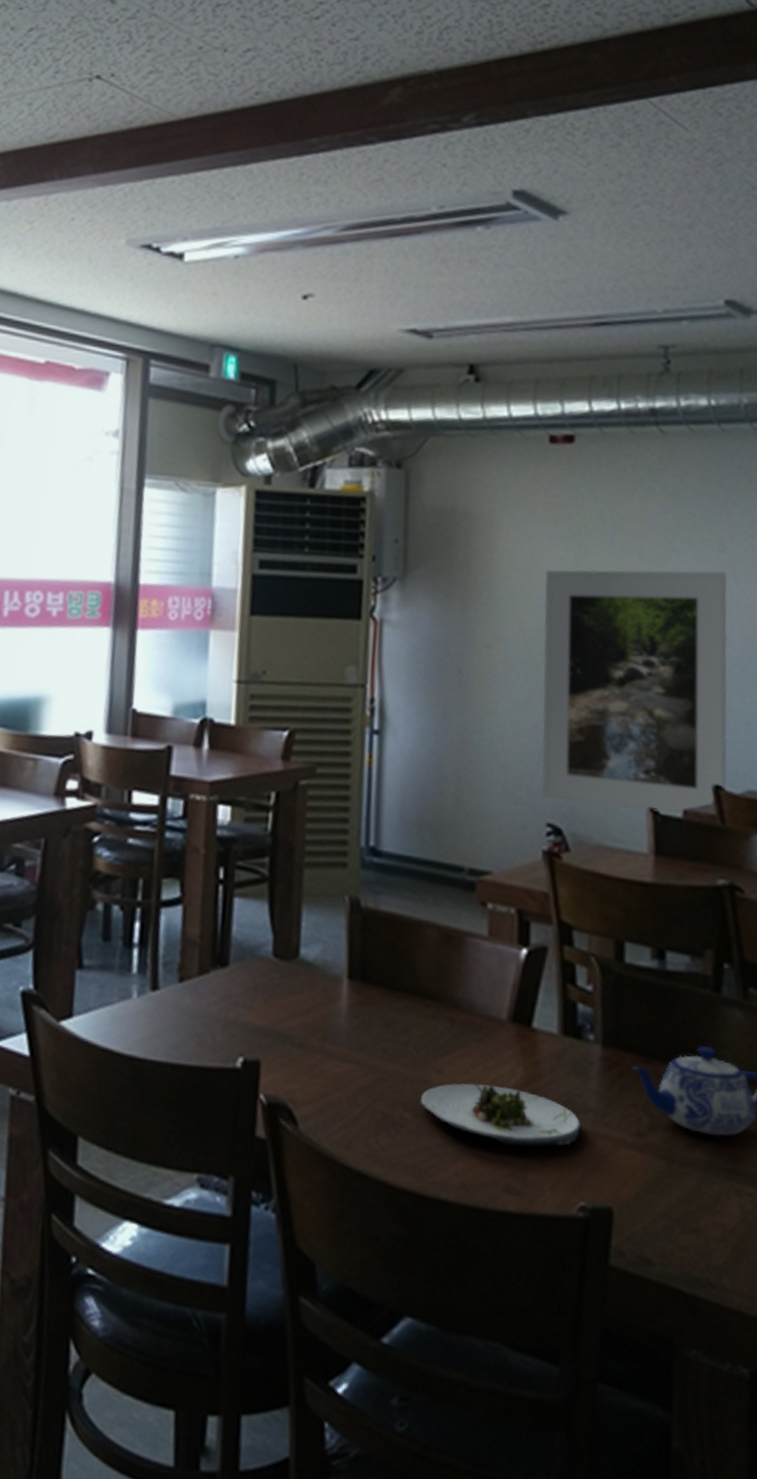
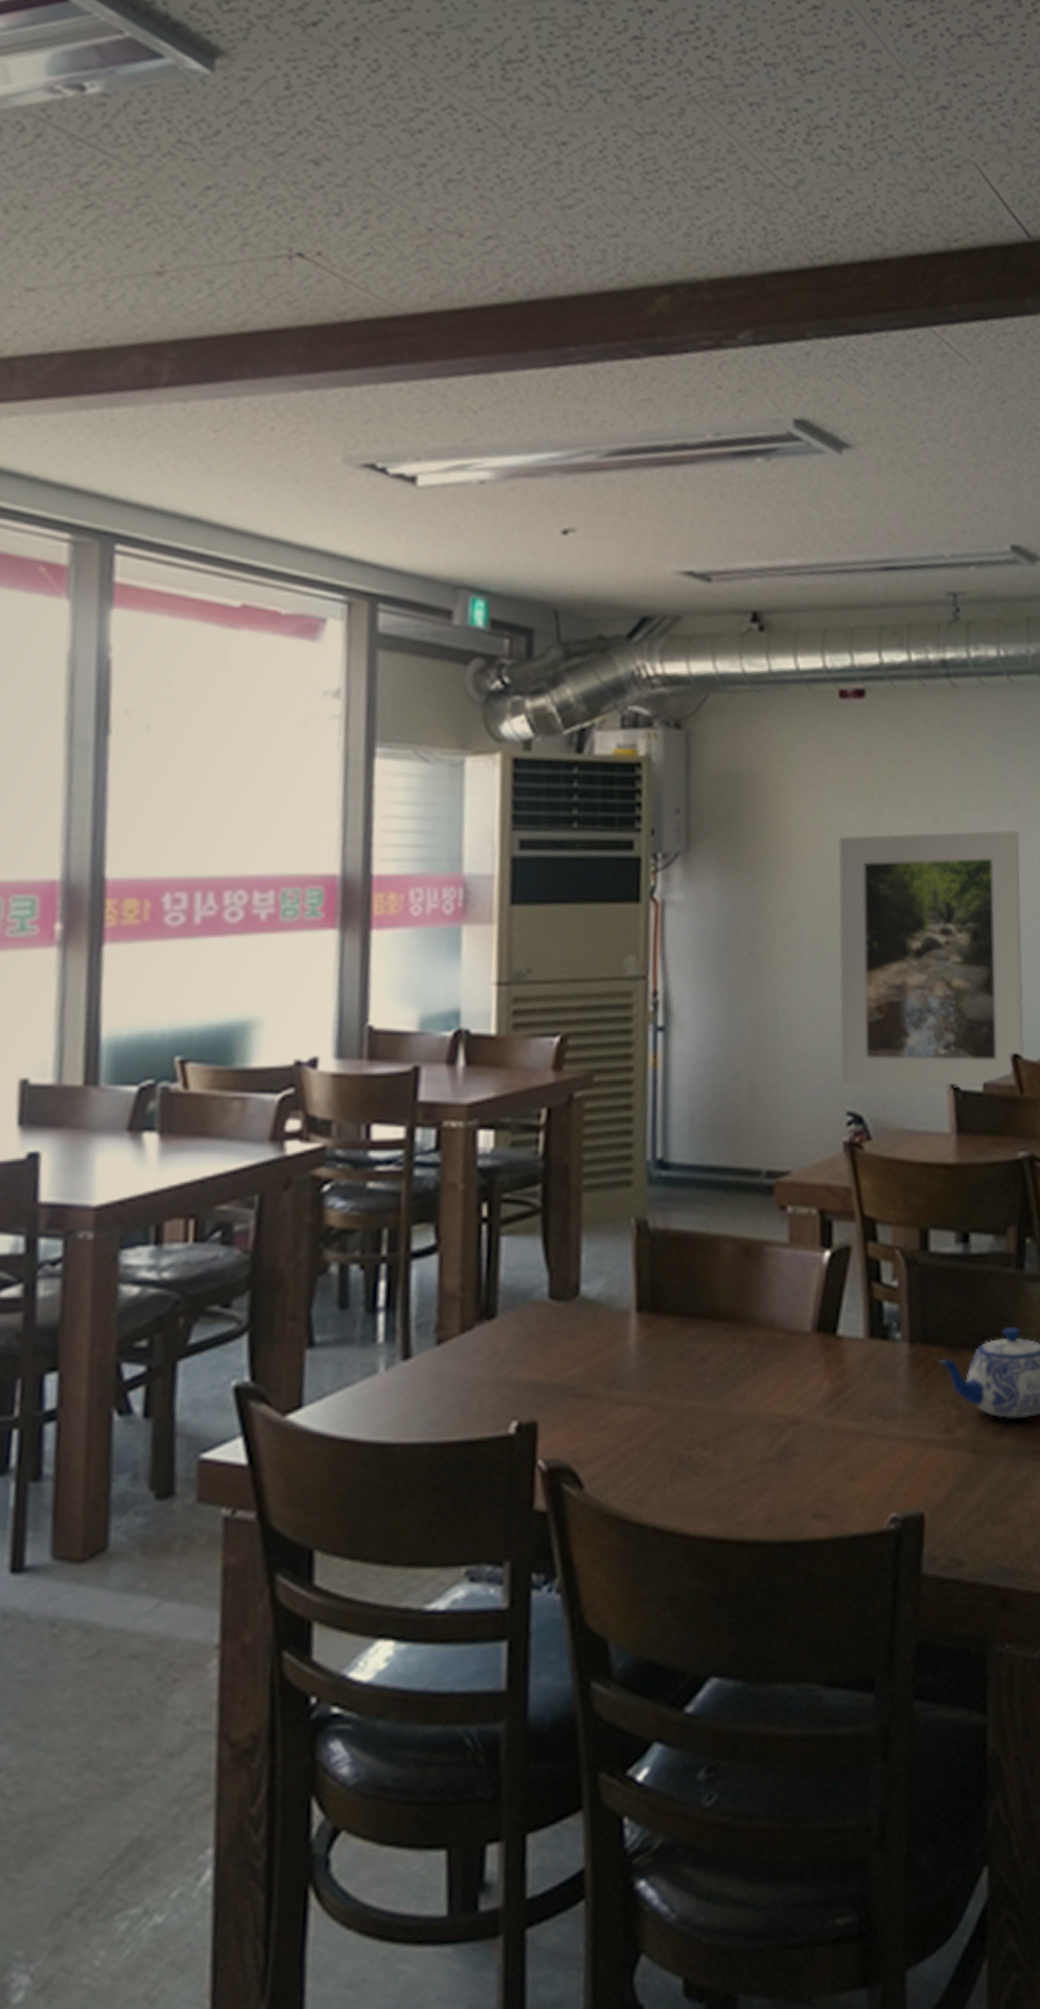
salad plate: present [419,1083,581,1147] -> none [720,1404,890,1467]

